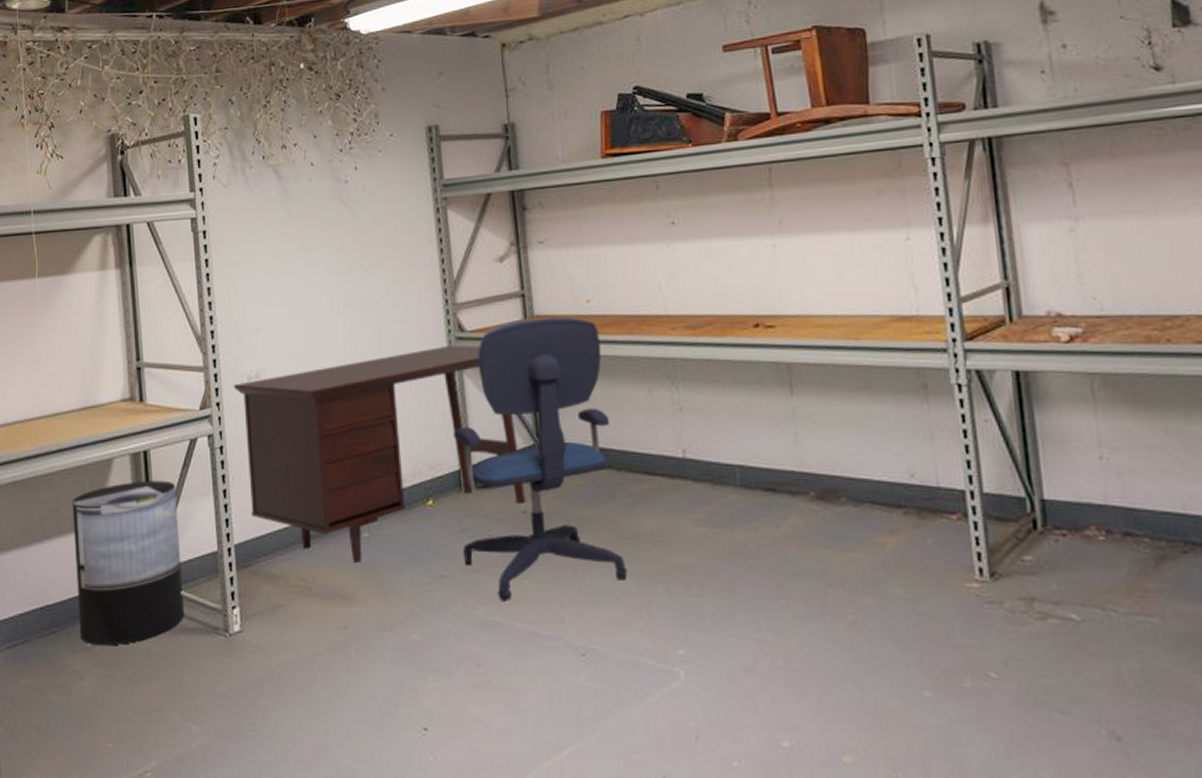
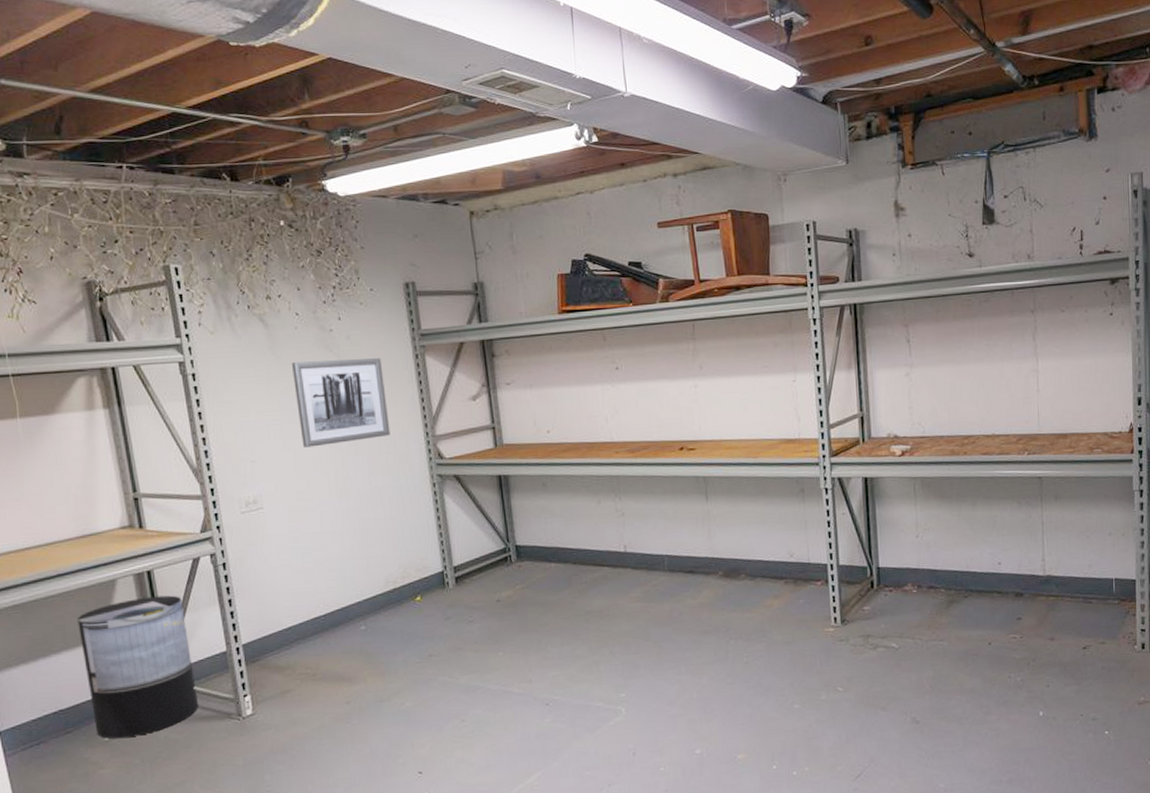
desk: present [234,345,526,564] -> none [233,470,499,652]
wall art: none [303,212,406,315] -> present [291,358,390,448]
office chair: present [453,317,627,603] -> none [436,445,581,672]

